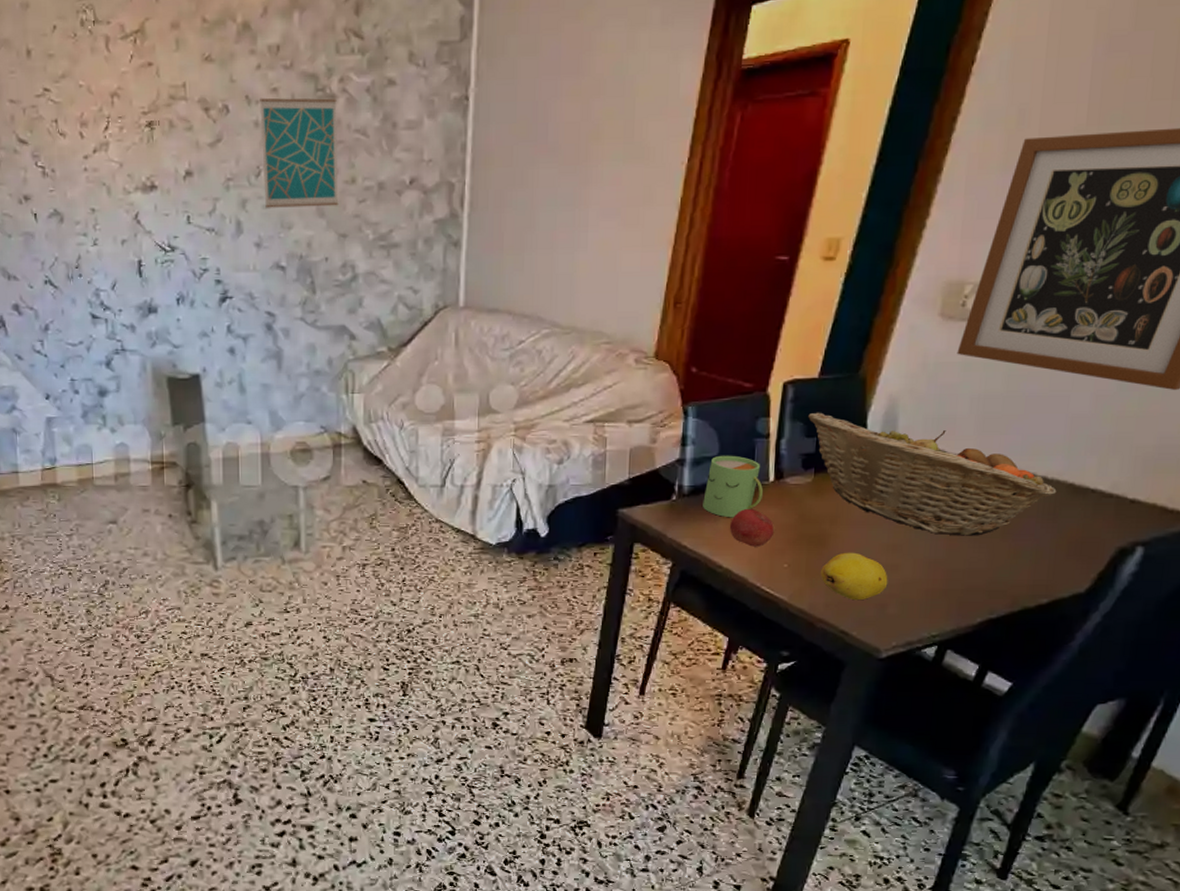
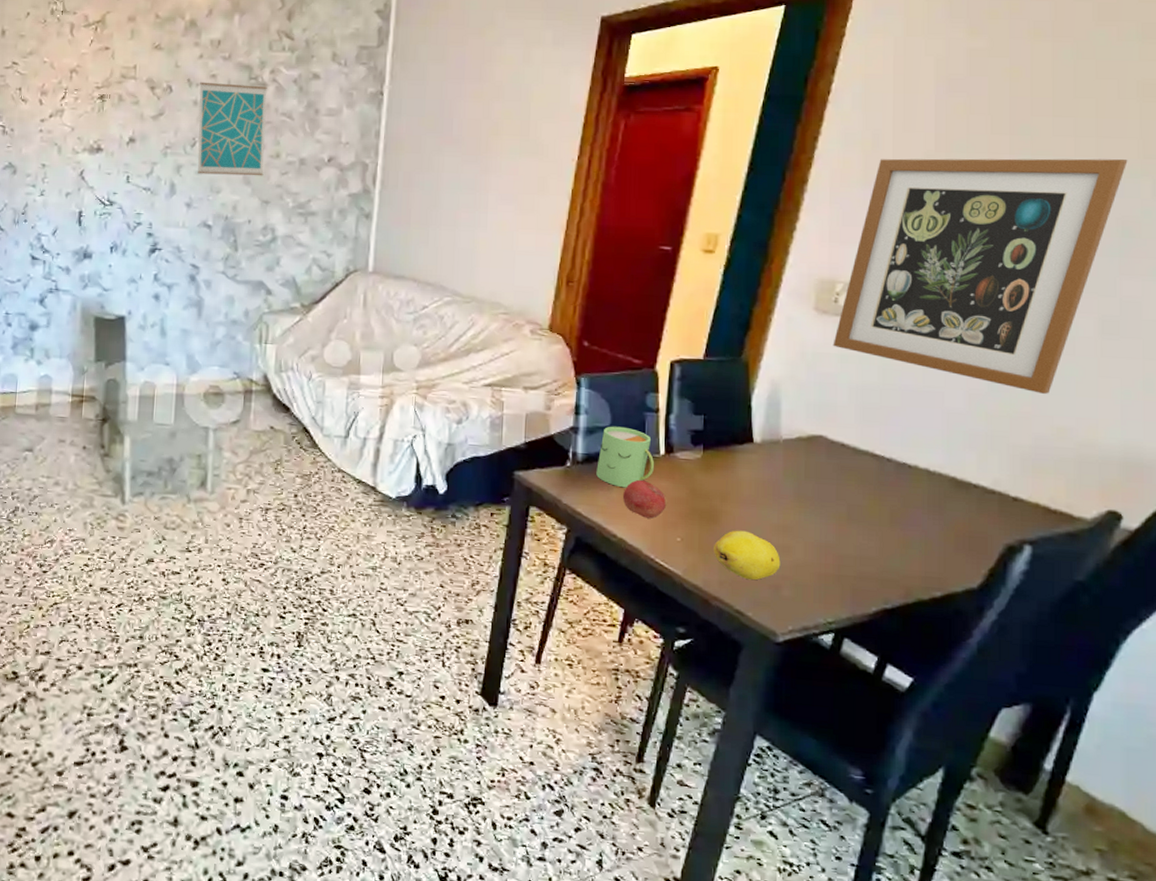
fruit basket: present [808,412,1057,536] -> none [695,391,940,523]

